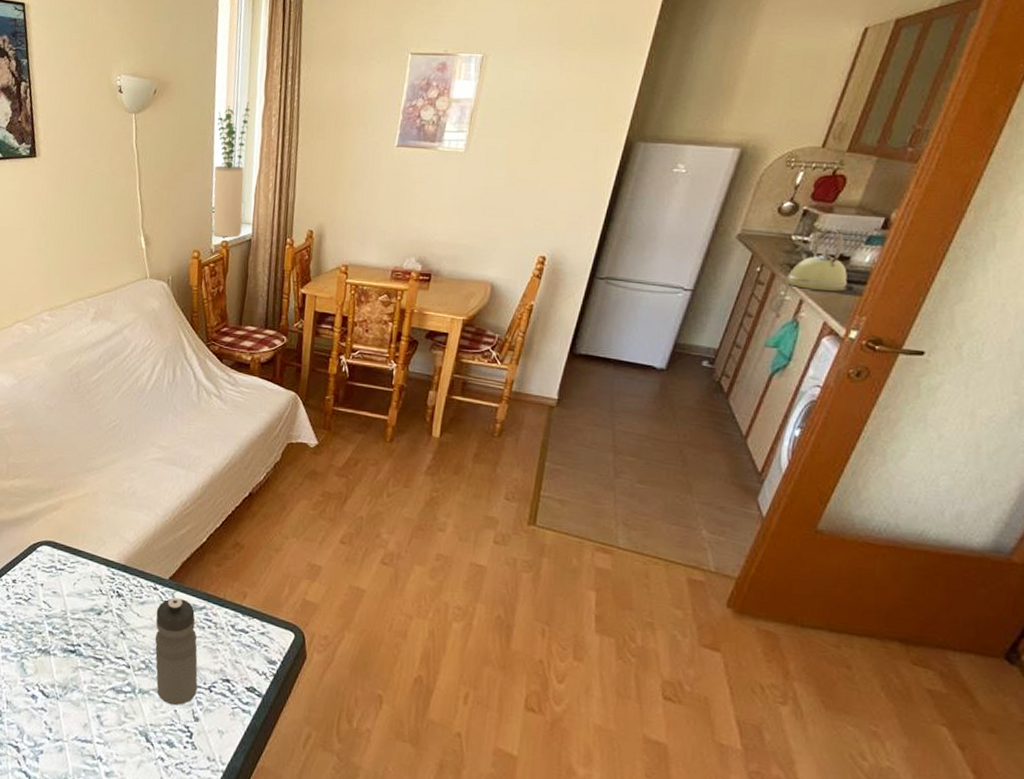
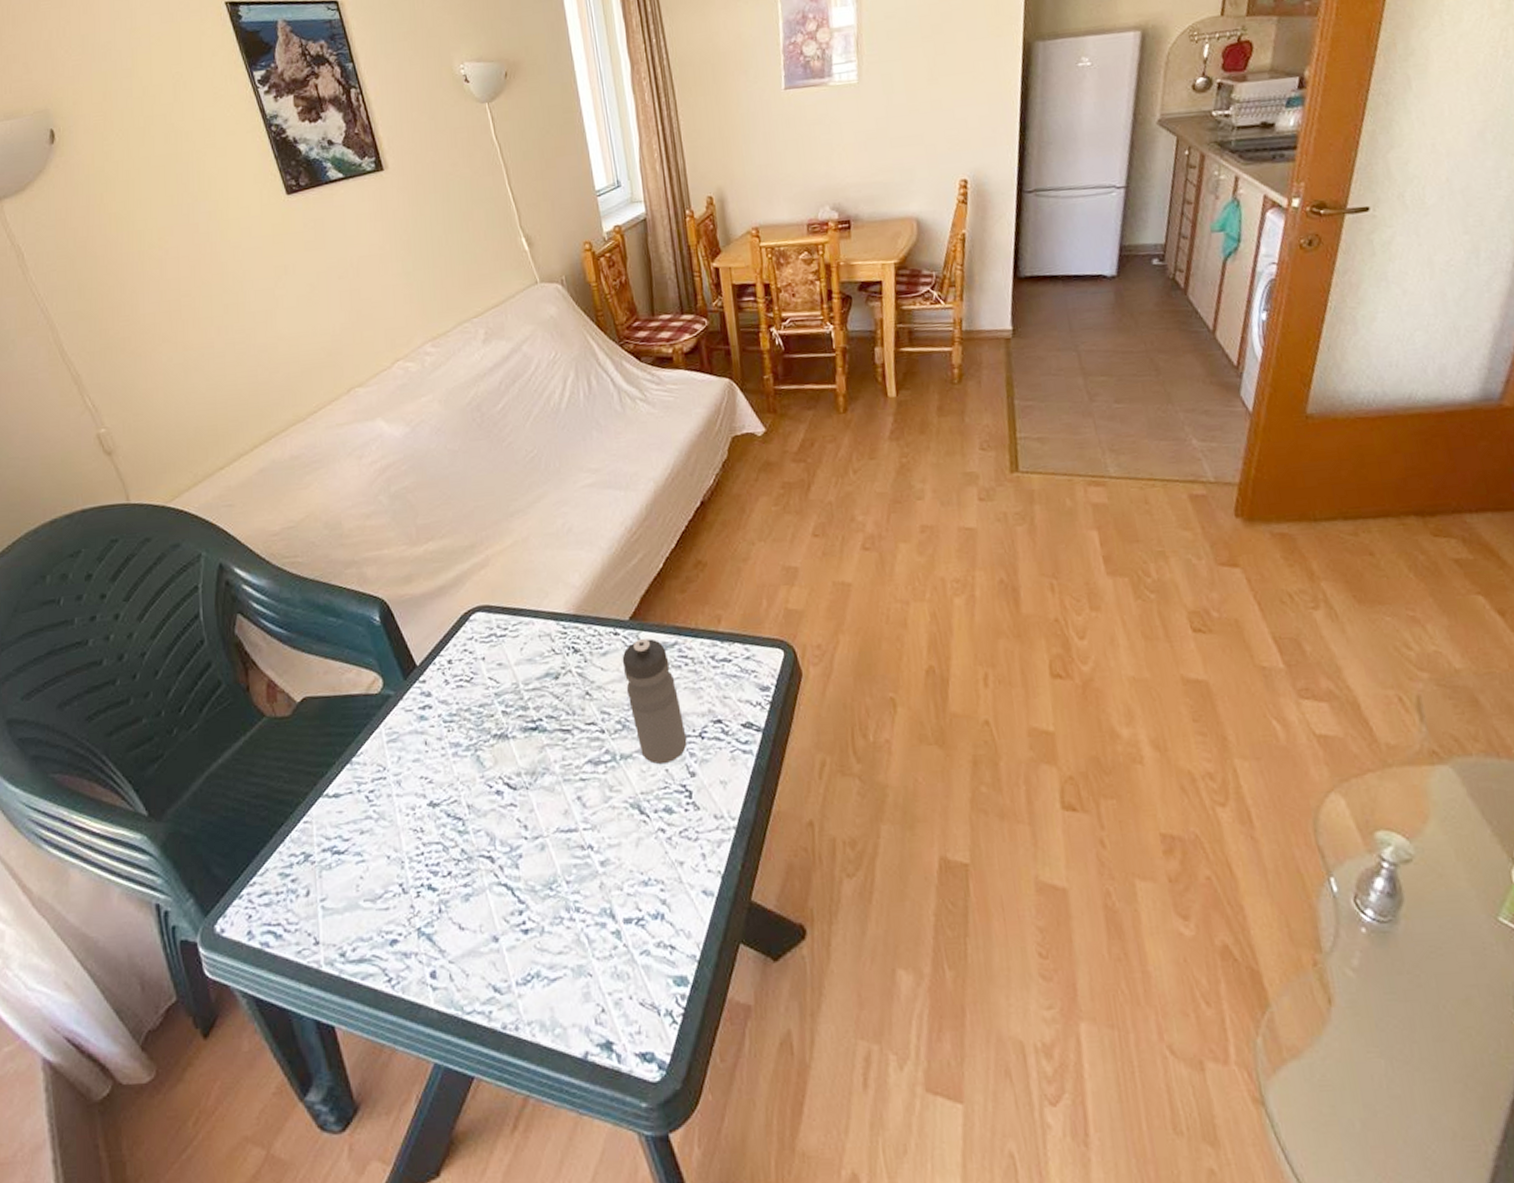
vase: present [212,102,250,238] -> none [582,68,634,223]
kettle: present [783,228,847,292] -> none [1213,96,1279,165]

